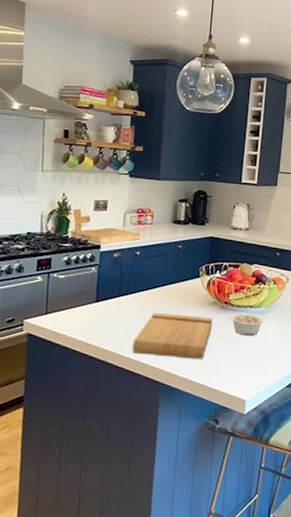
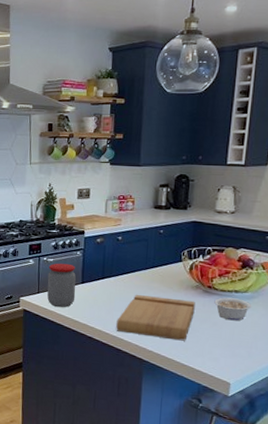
jar: none [56,280,90,330] -> present [47,263,76,308]

